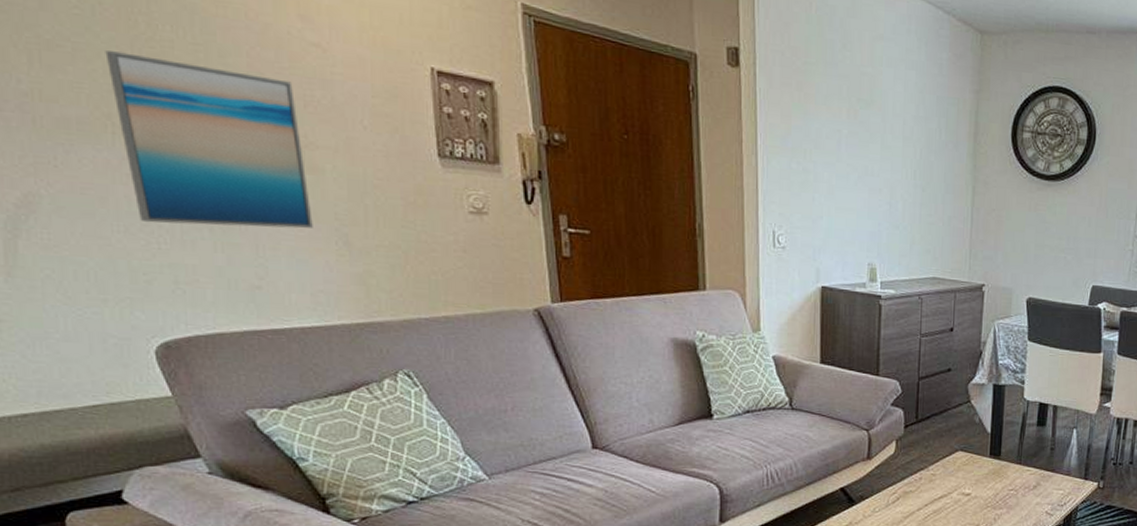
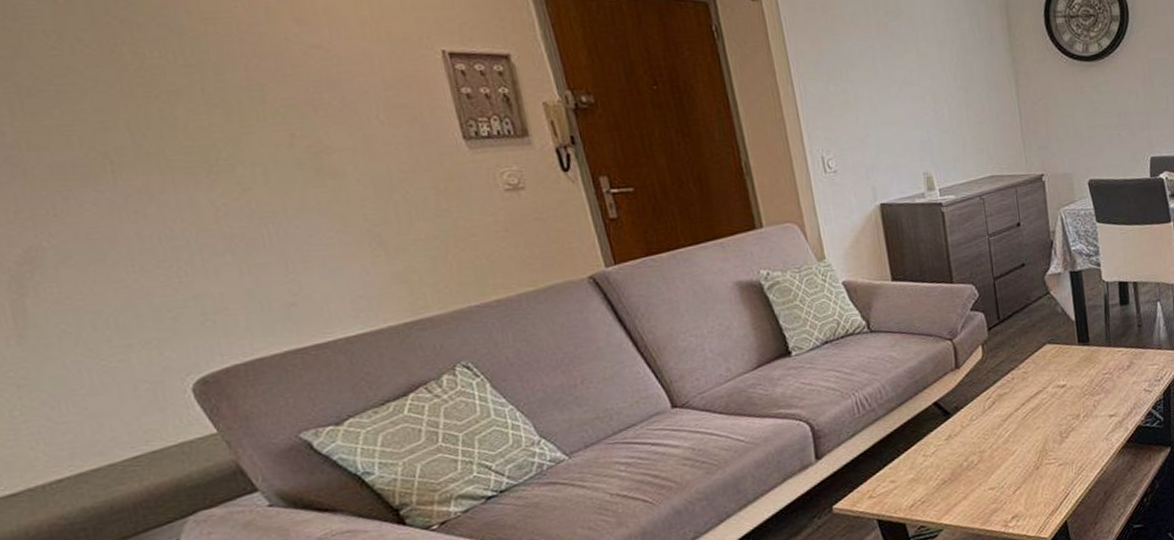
wall art: present [105,51,313,229] -> none [91,86,342,258]

